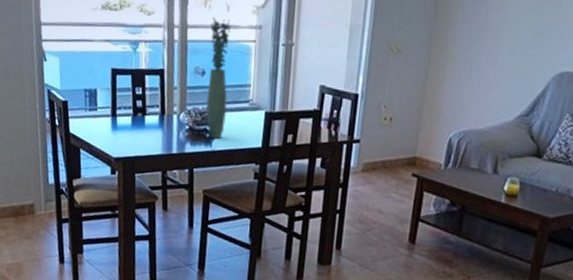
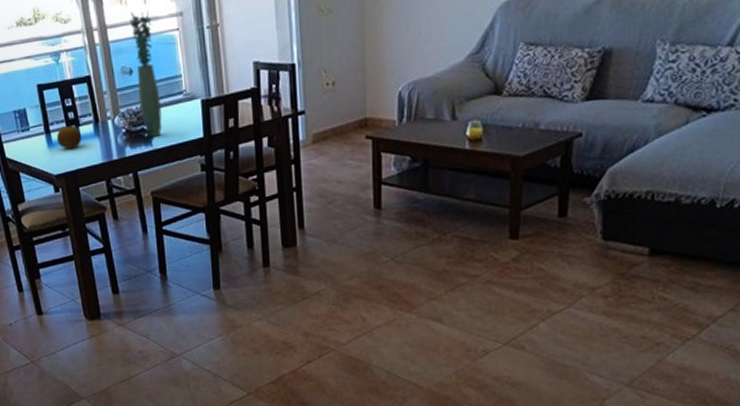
fruit: none [121,113,146,136] -> present [56,126,82,150]

